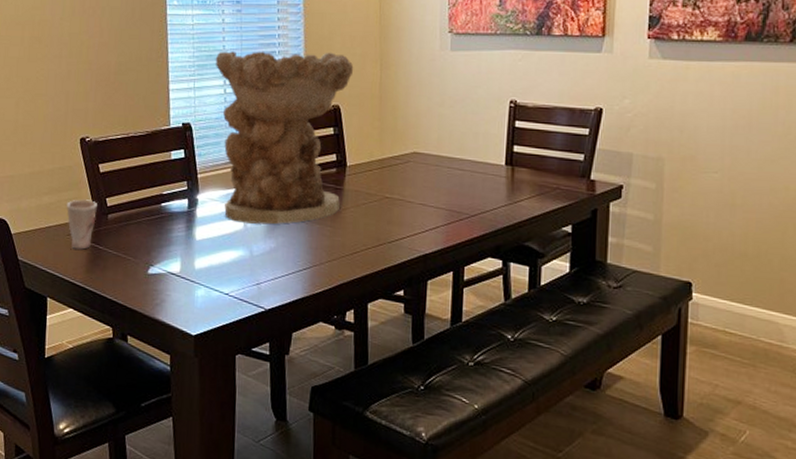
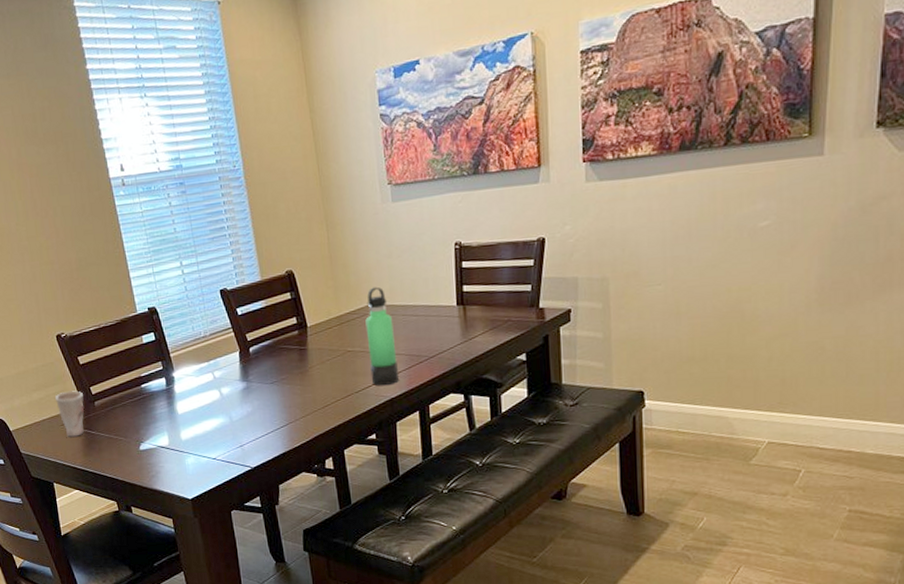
decorative bowl: present [215,51,354,225] -> none [168,220,306,393]
thermos bottle: none [406,134,437,239] -> present [365,286,399,385]

